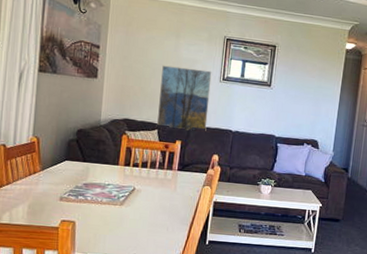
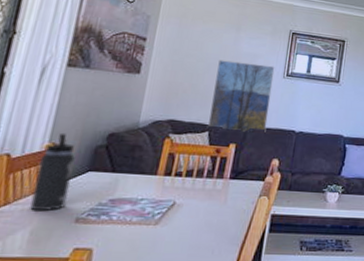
thermos bottle: none [26,128,54,191] -> present [30,132,75,212]

